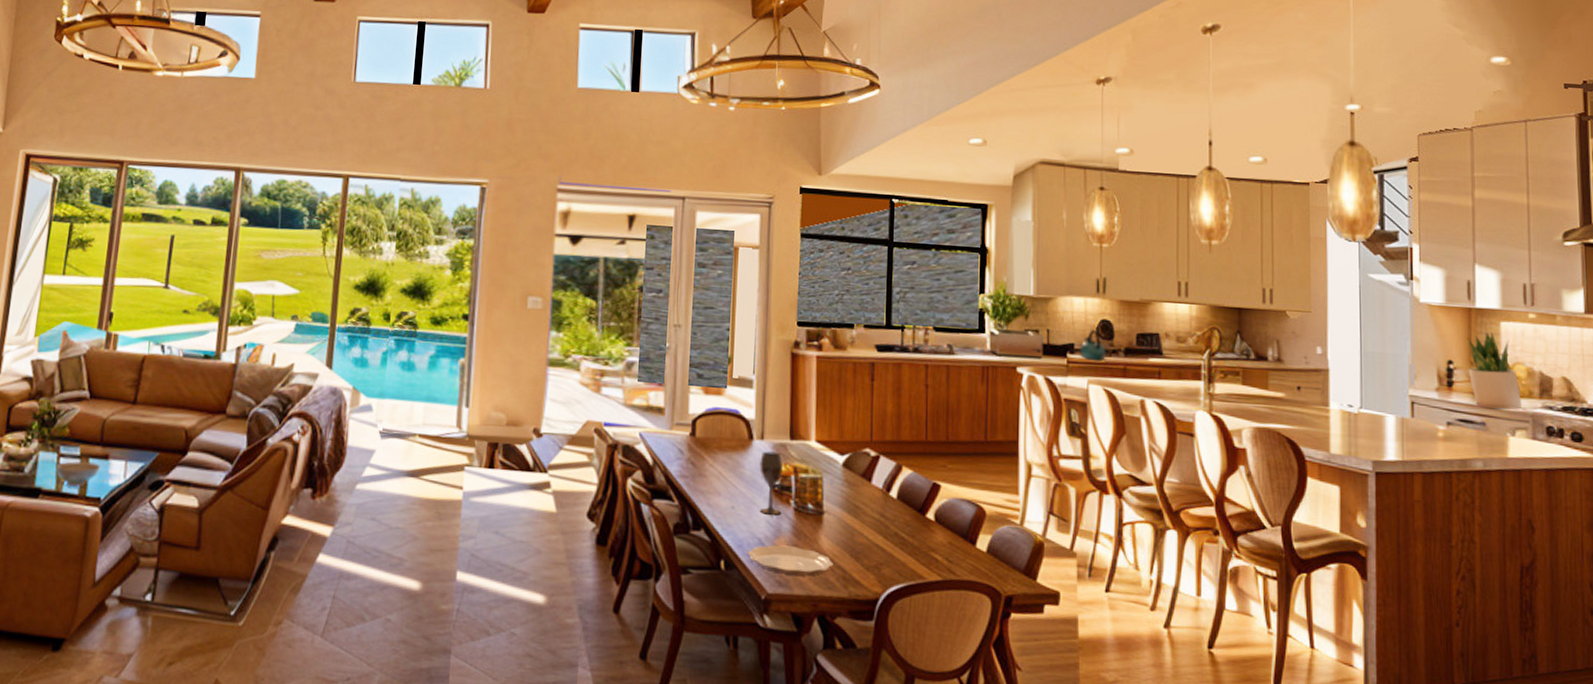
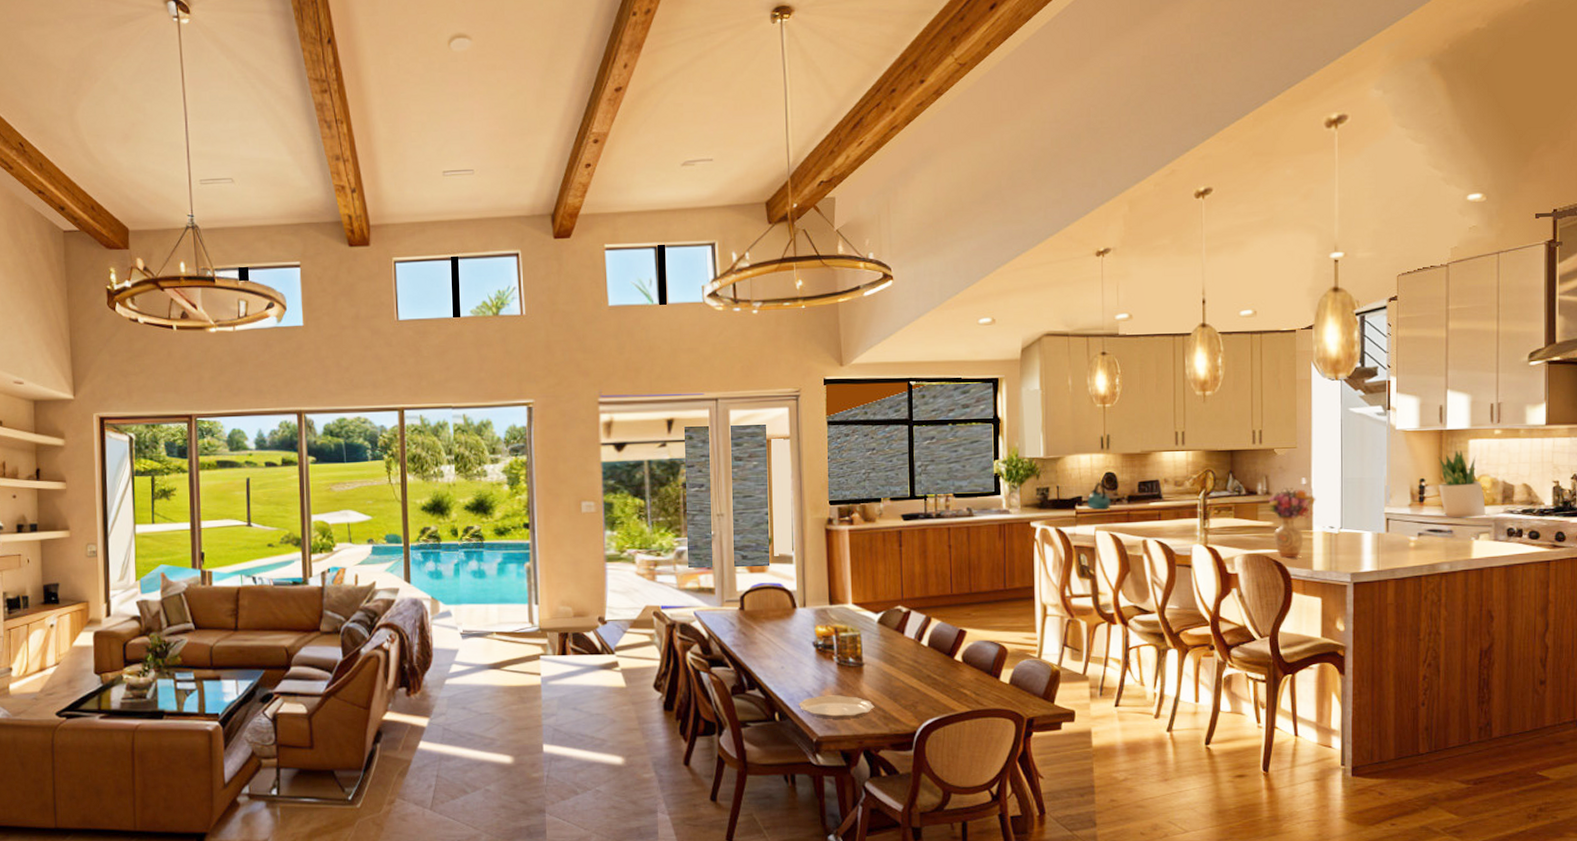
decorative bowl: present [56,460,101,487] -> none [174,683,215,706]
wine glass: present [758,451,783,515] -> none [802,616,827,671]
toaster: present [989,328,1044,359] -> none [1004,488,1054,514]
flower arrangement: none [1277,352,1333,438] -> present [1266,484,1316,559]

